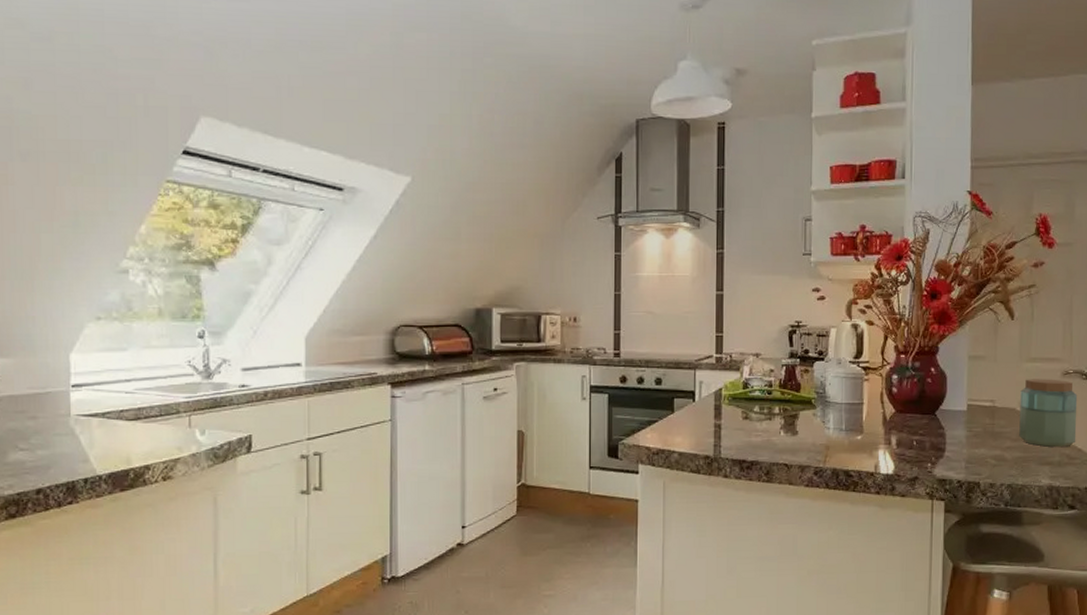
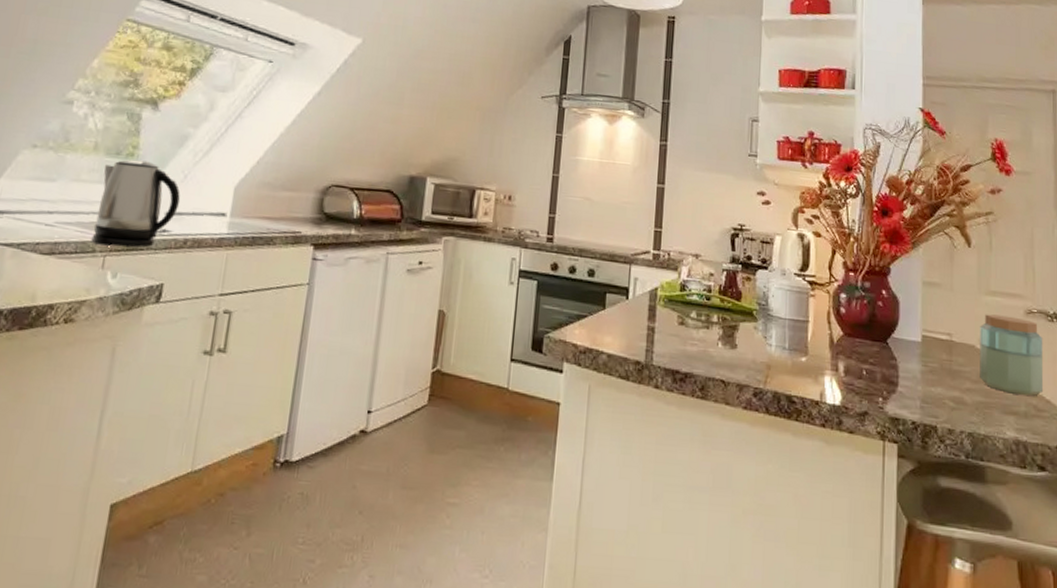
kettle: none [172,321,253,406] -> present [91,159,180,248]

